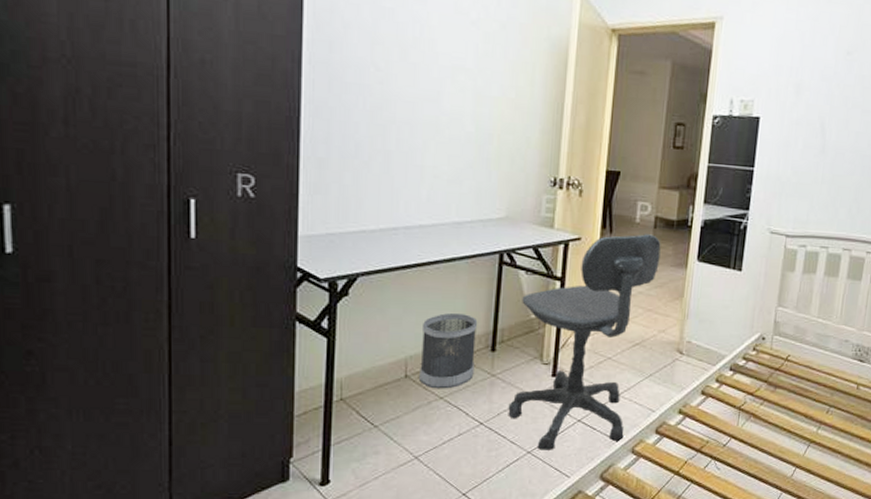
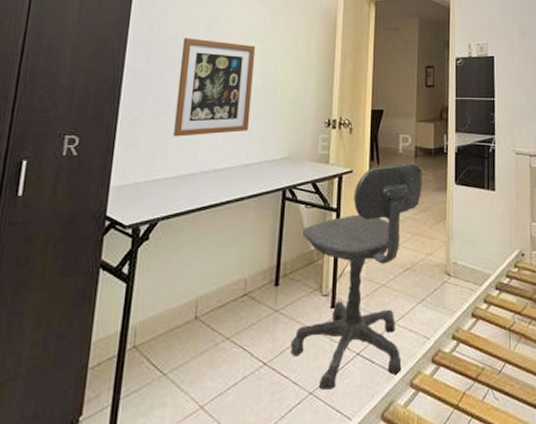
wall art: none [369,63,466,185] -> present [174,38,256,137]
wastebasket: present [419,313,478,389] -> none [208,250,263,330]

